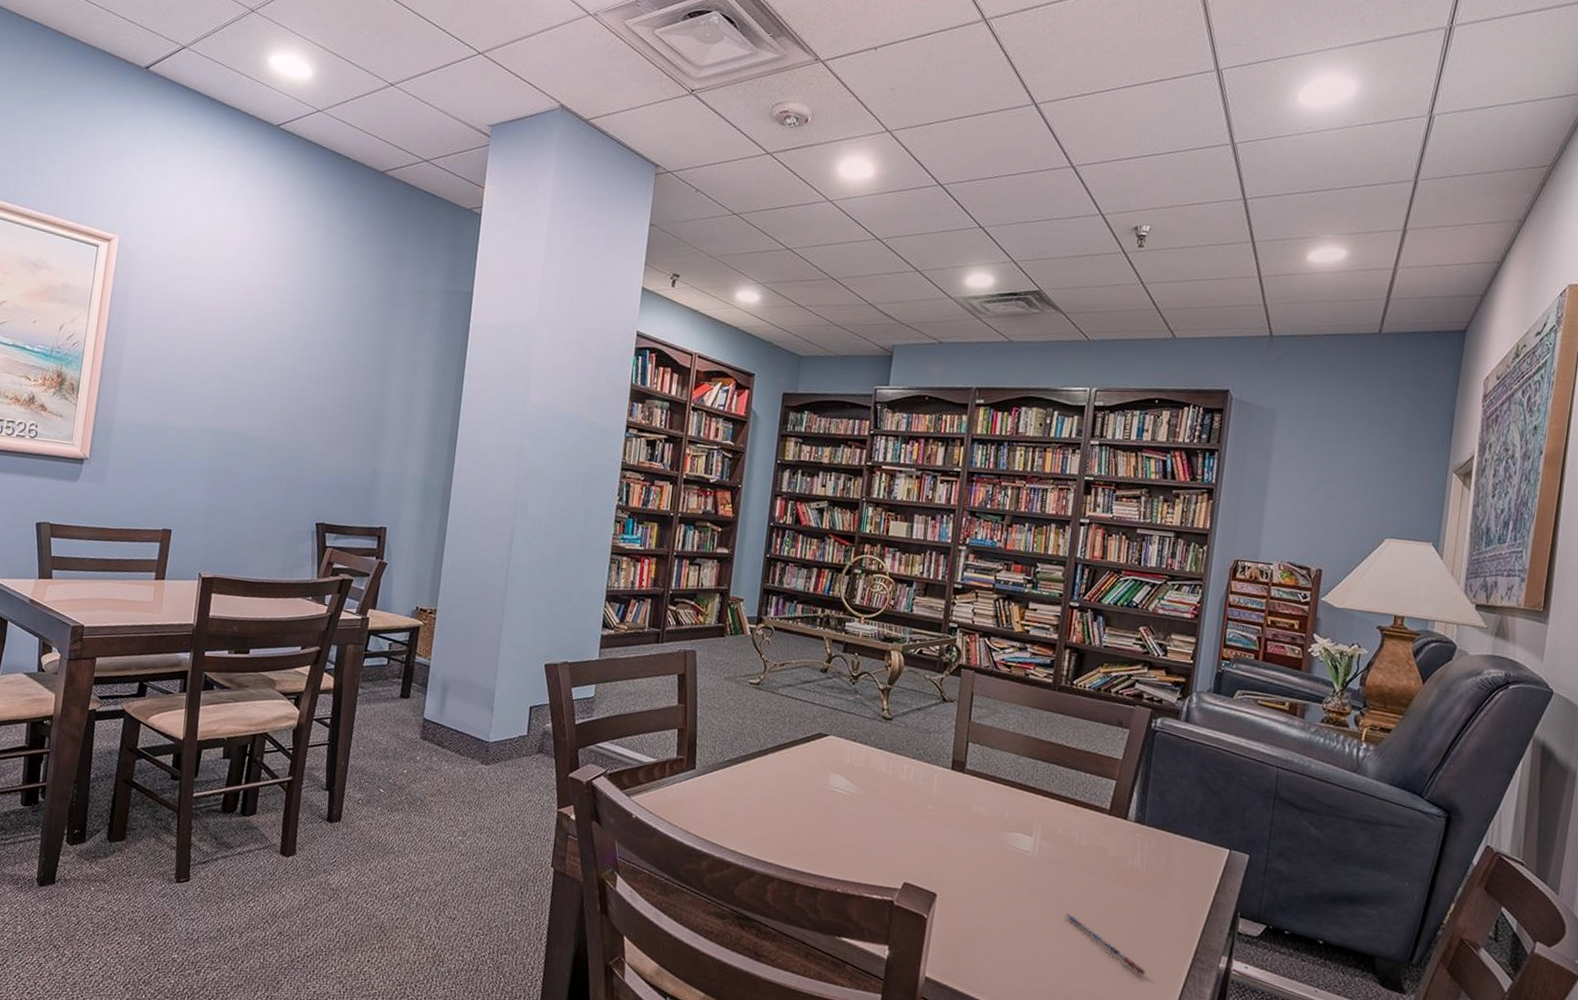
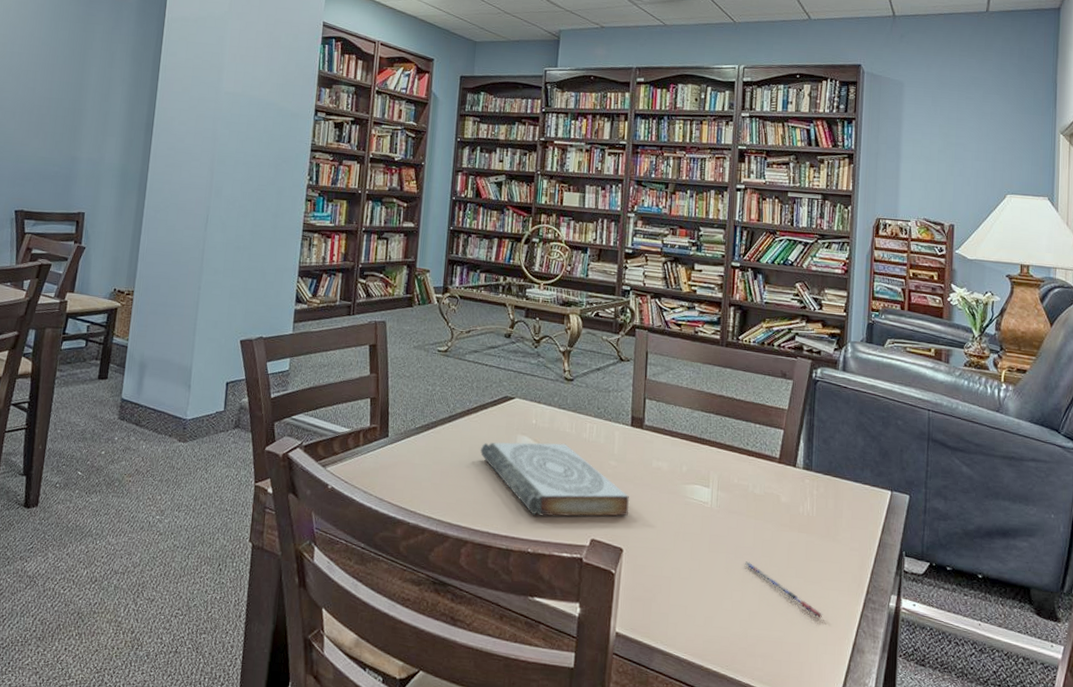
book: none [790,779,947,861] -> present [480,442,630,517]

